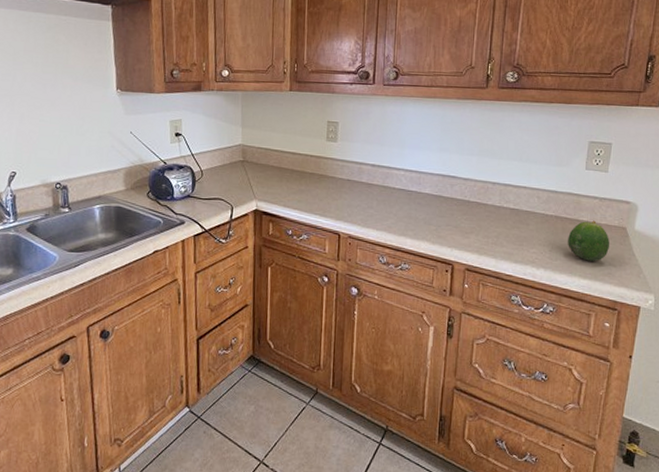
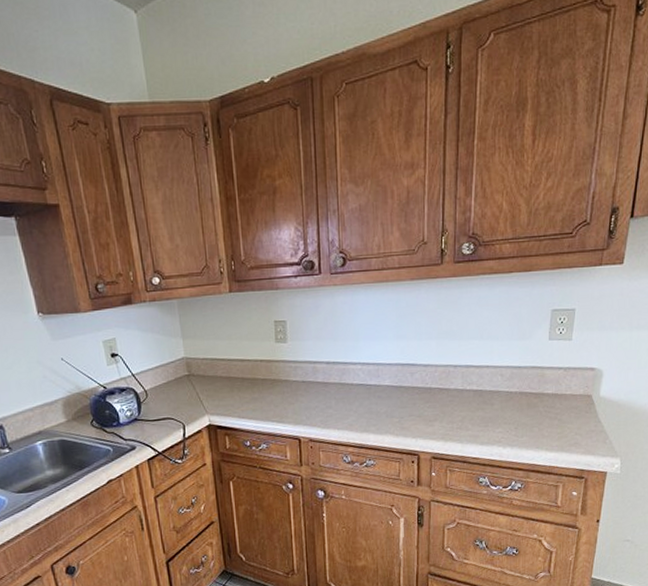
fruit: present [568,220,609,261] -> none [533,392,575,434]

